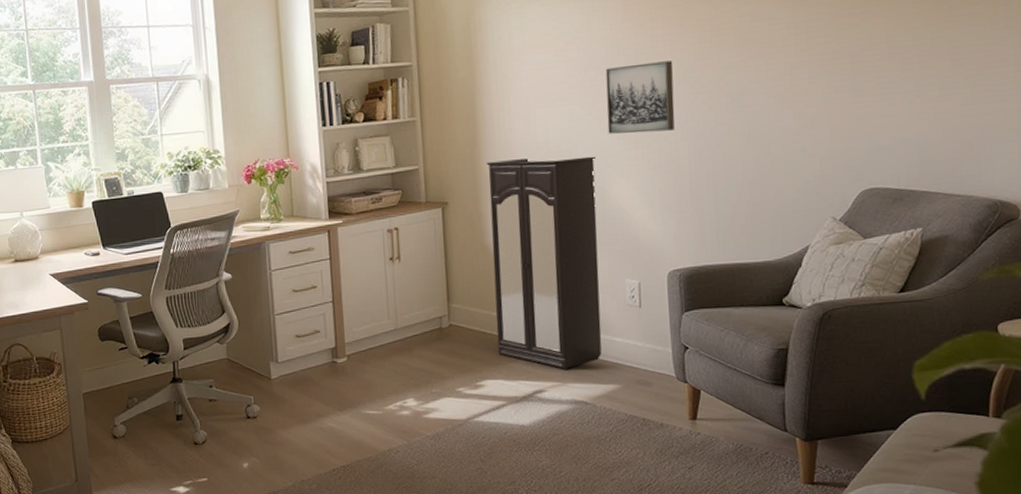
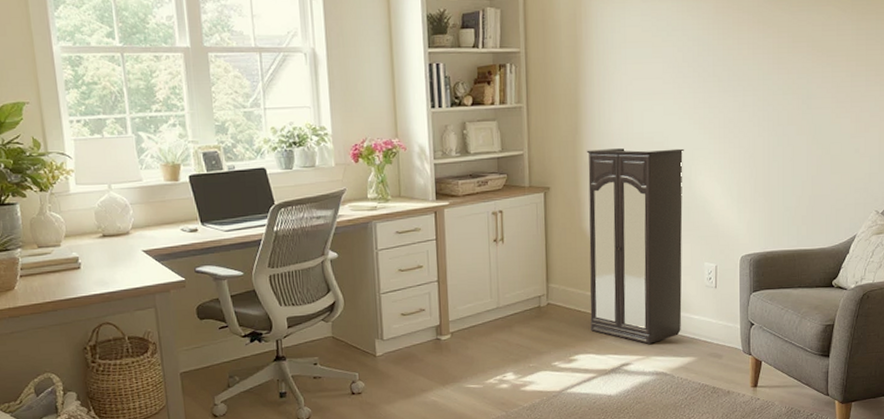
wall art: present [605,61,675,134] -> none [696,63,755,129]

